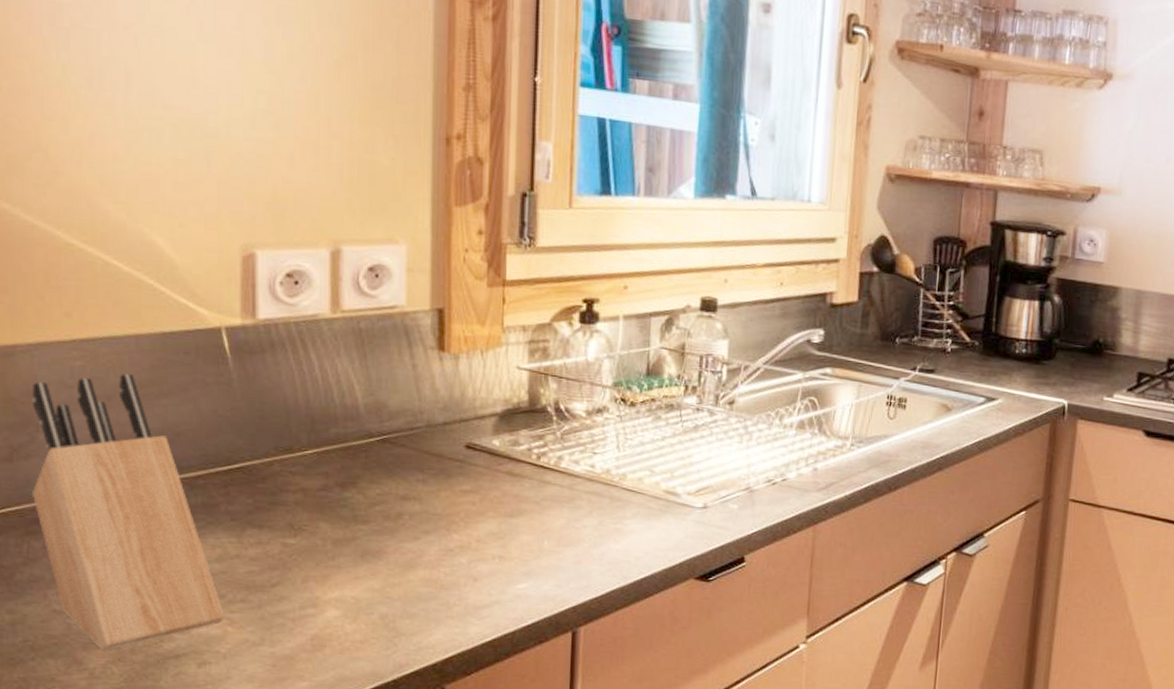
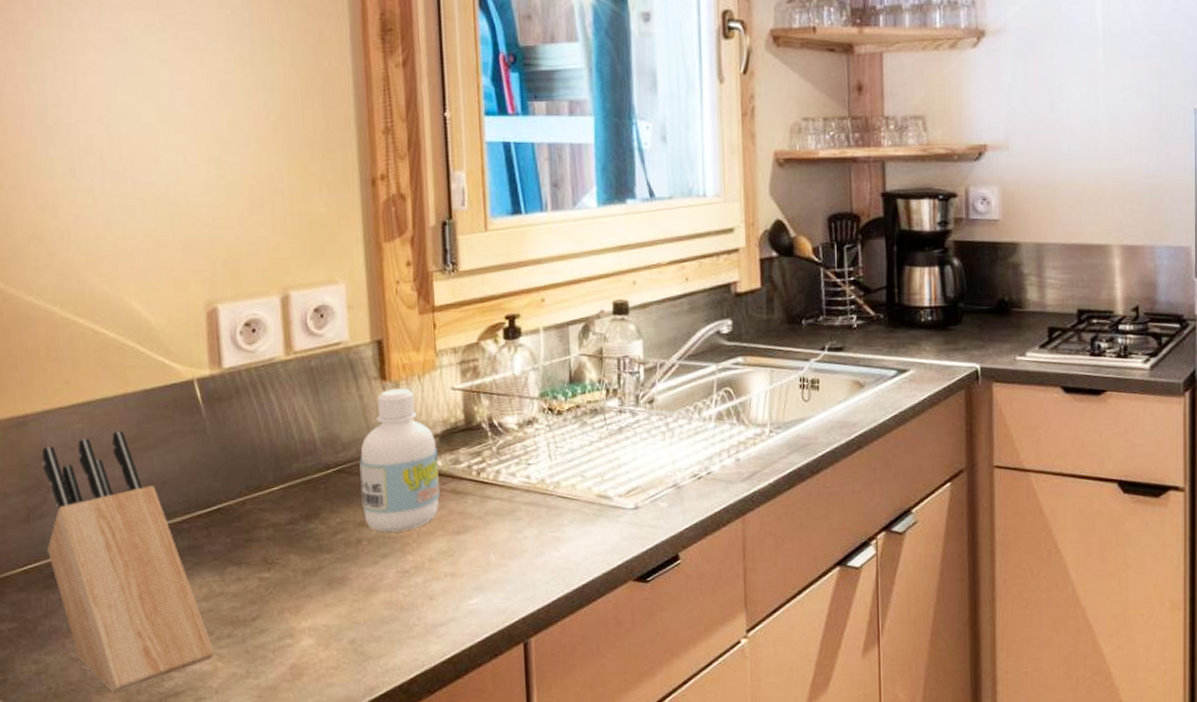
bottle: none [406,361,496,509] -> present [359,388,440,532]

